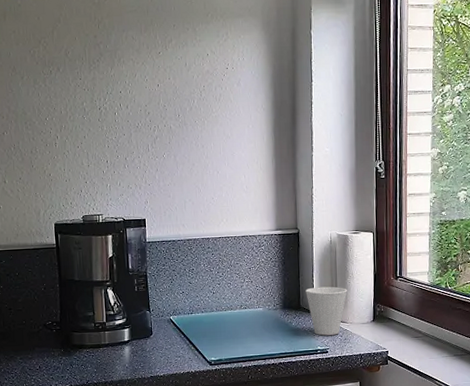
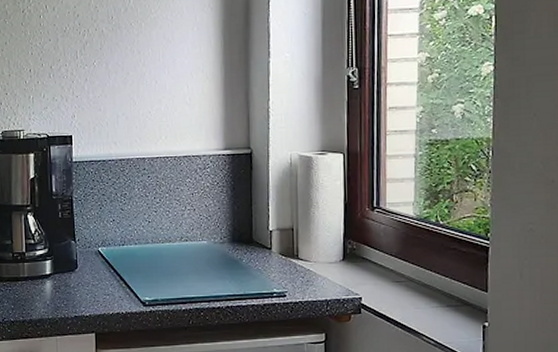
cup: present [305,286,347,336] -> none [259,217,311,276]

